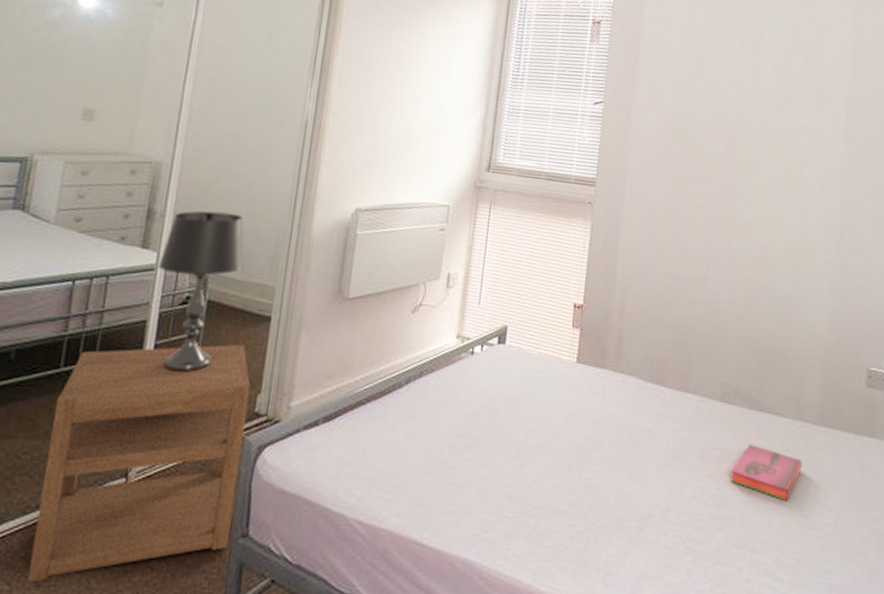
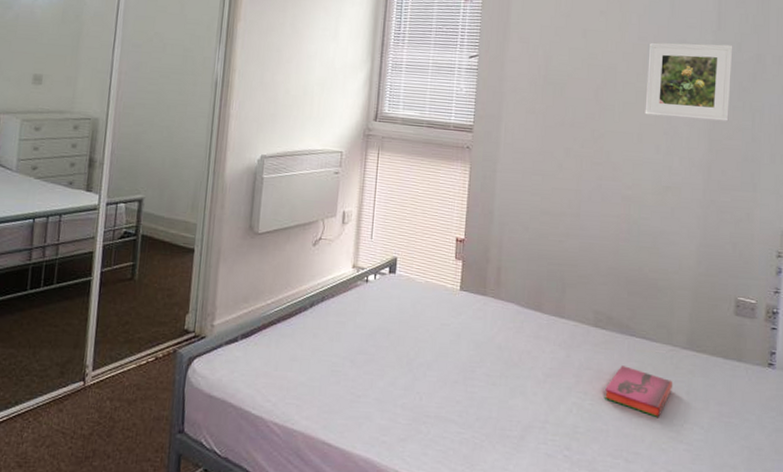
nightstand: present [26,344,251,583] -> none [11,272,180,464]
table lamp: present [158,211,245,373] -> none [100,159,170,296]
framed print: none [777,93,868,179] -> present [645,42,733,121]

